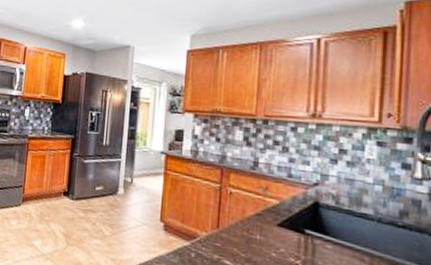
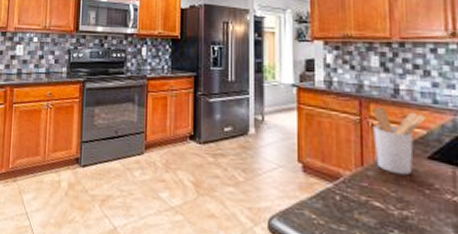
utensil holder: none [230,176,280,239] -> present [373,106,426,176]

